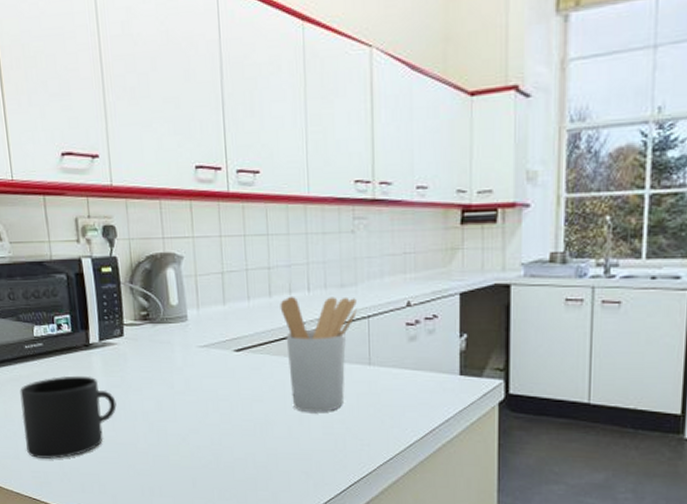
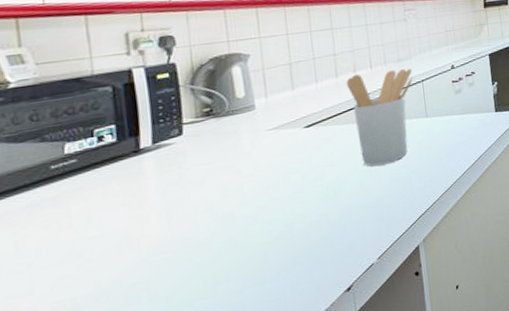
mug: present [20,375,117,459] -> none [40,181,173,286]

